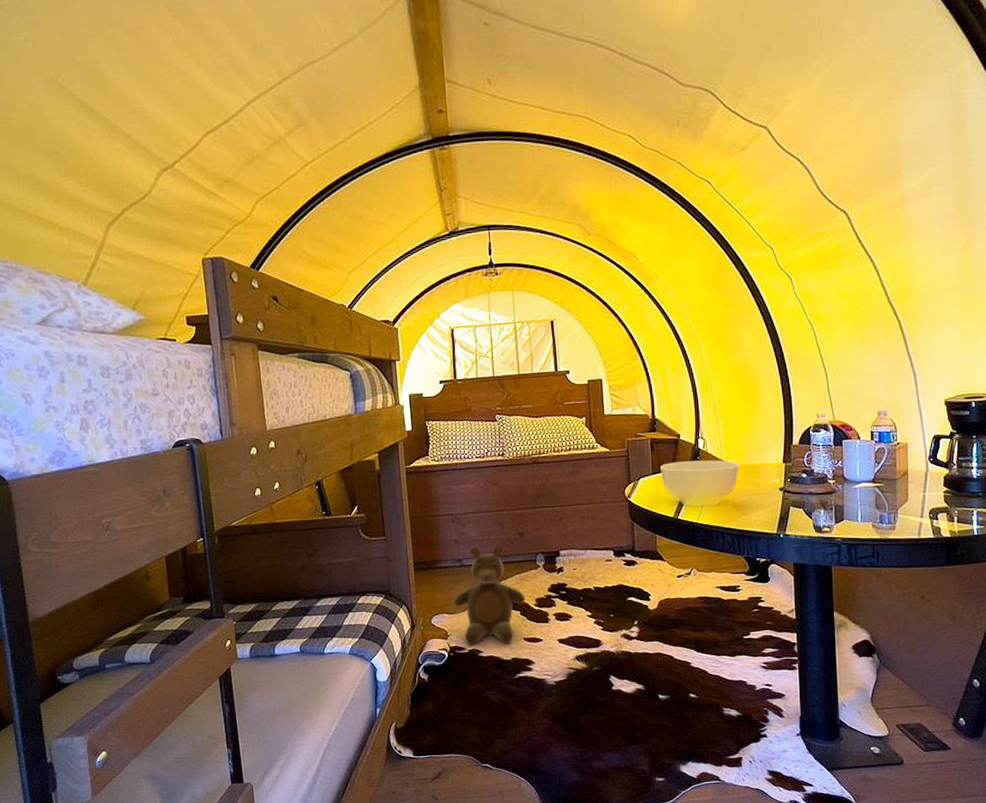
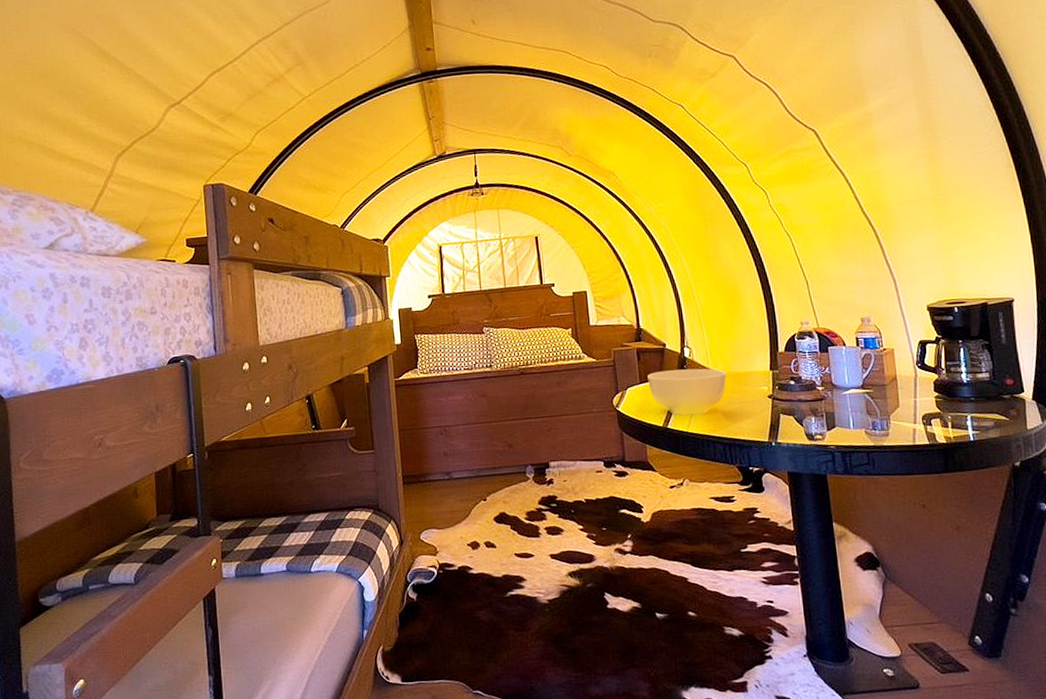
teddy bear: present [453,546,526,645] -> none [442,458,516,561]

